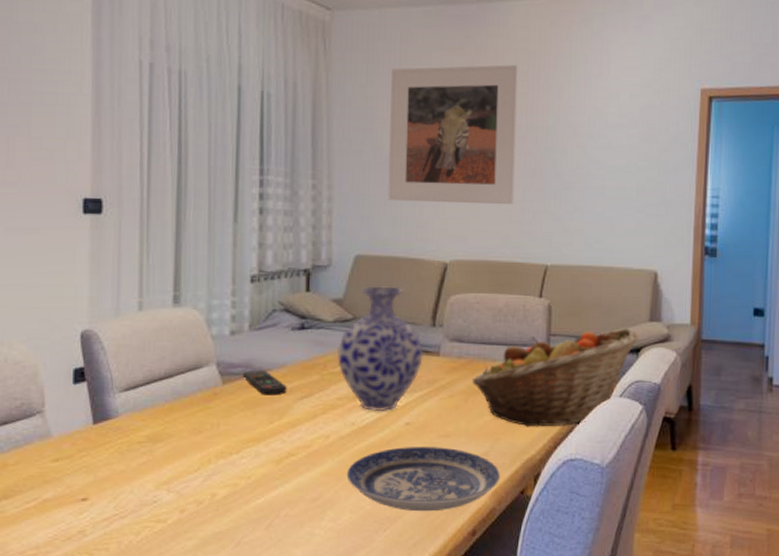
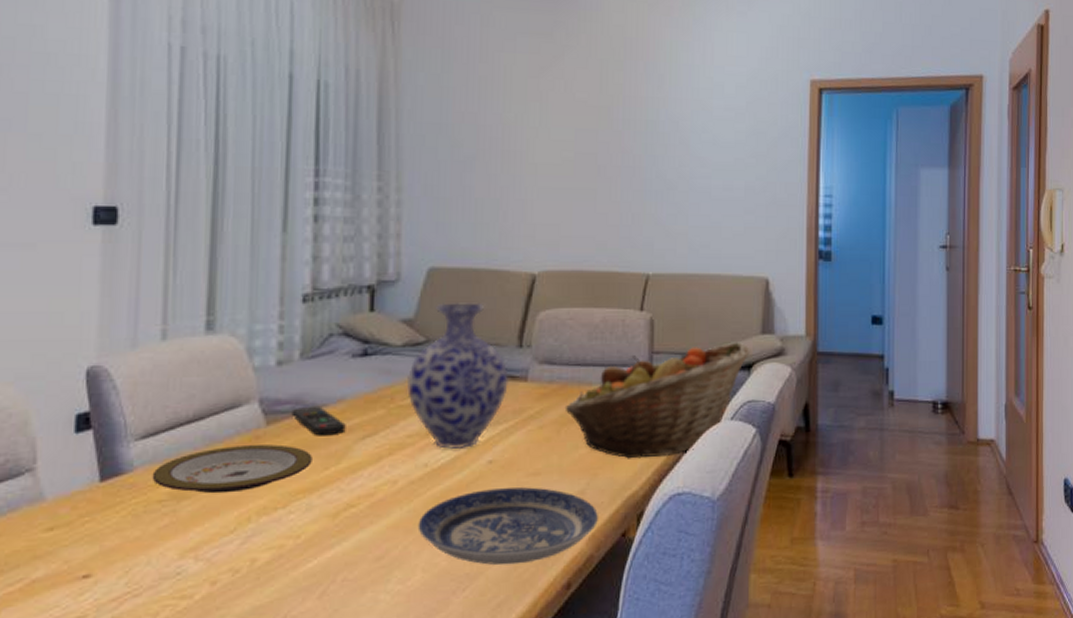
plate: none [133,400,260,439] -> present [152,444,312,494]
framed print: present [388,65,518,205] -> none [467,52,613,208]

